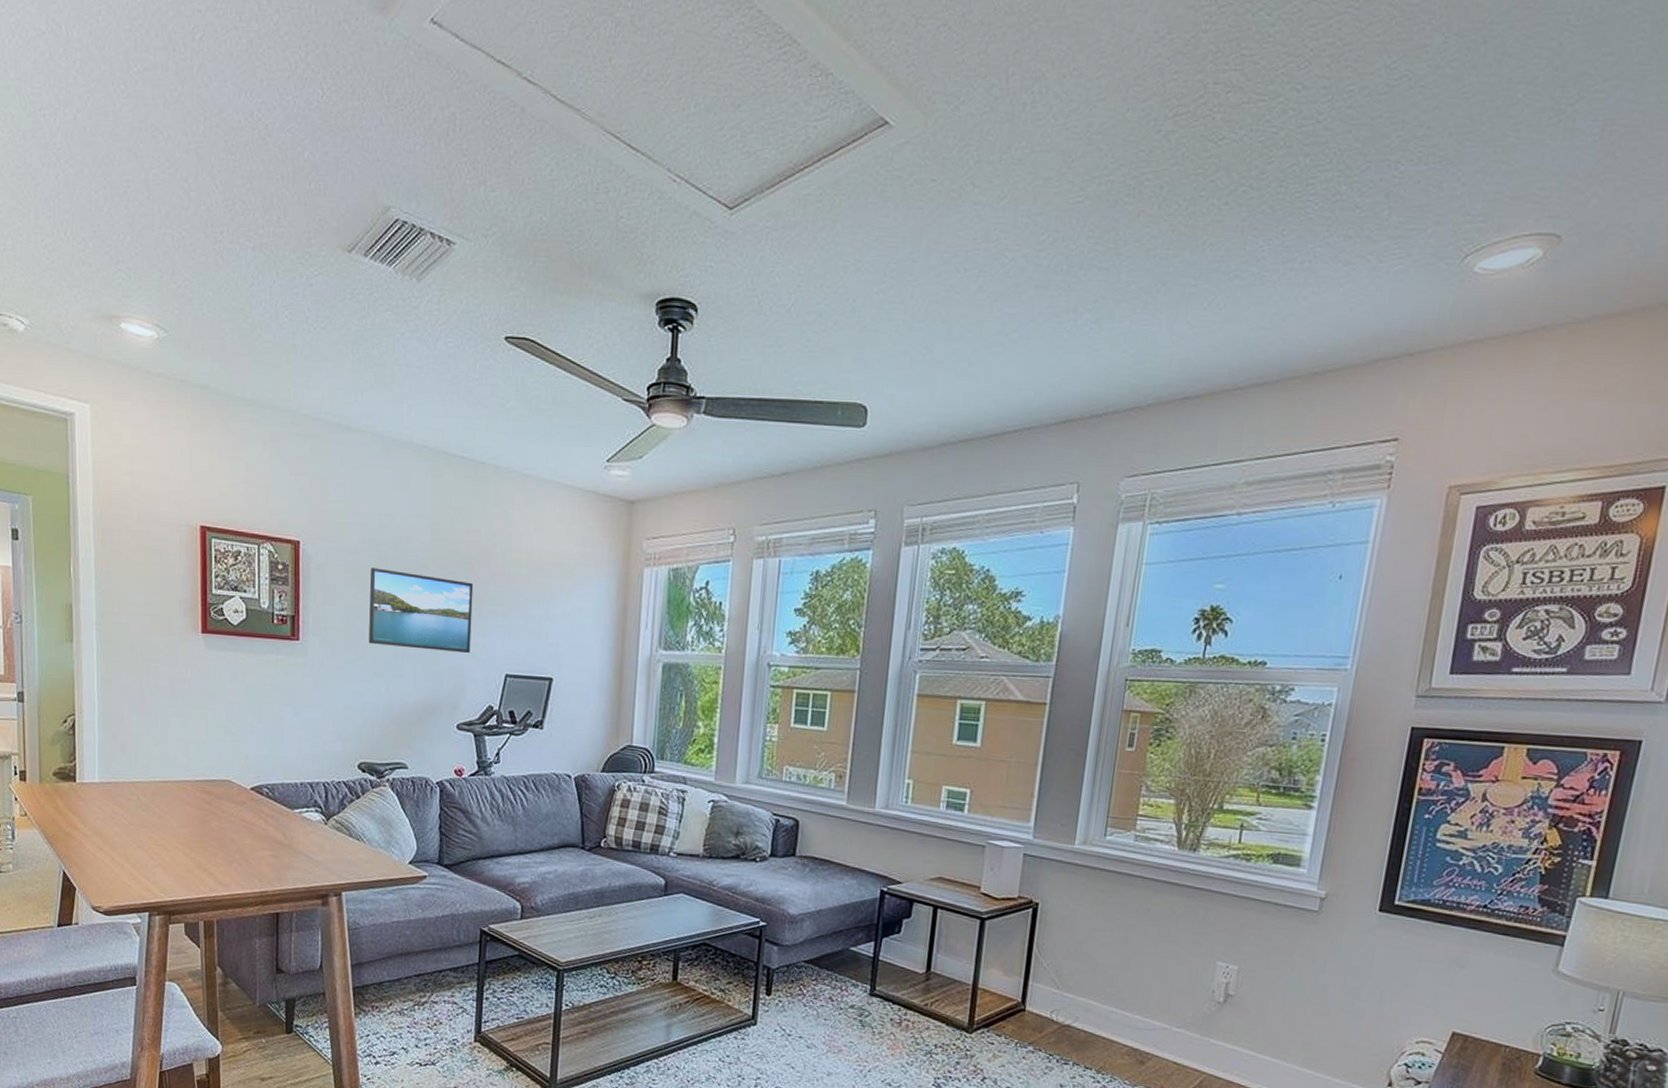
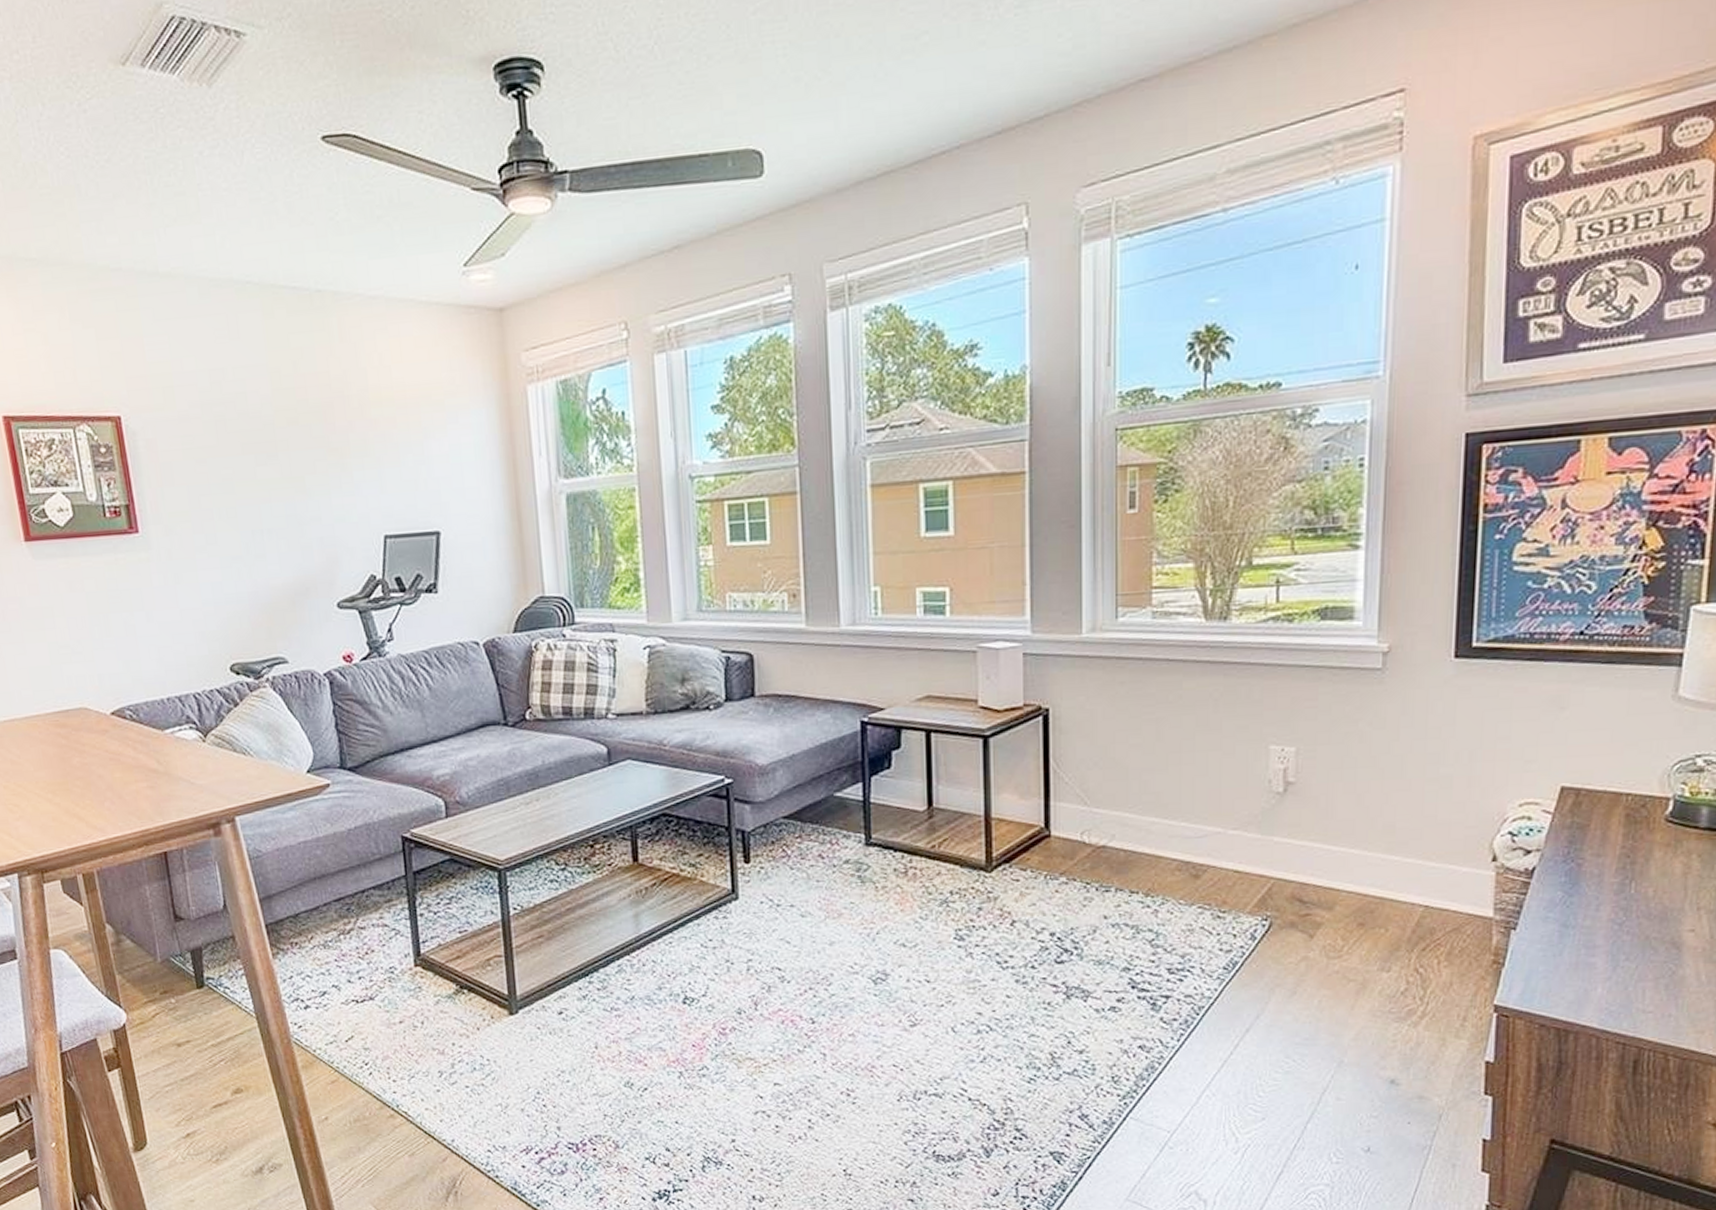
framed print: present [368,568,474,653] -> none [208,433,339,525]

